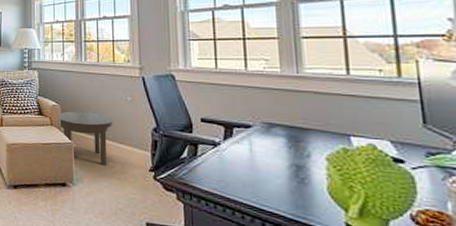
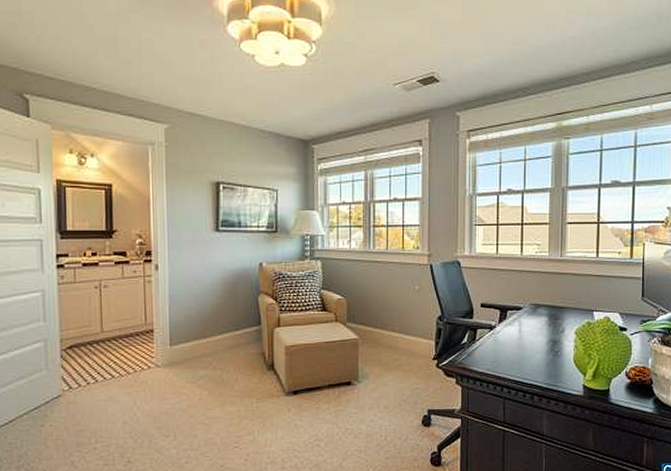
side table: present [58,111,113,166] -> none [344,304,400,360]

